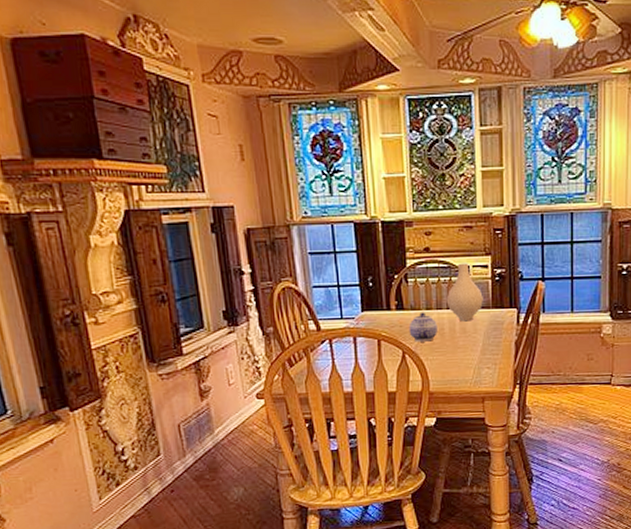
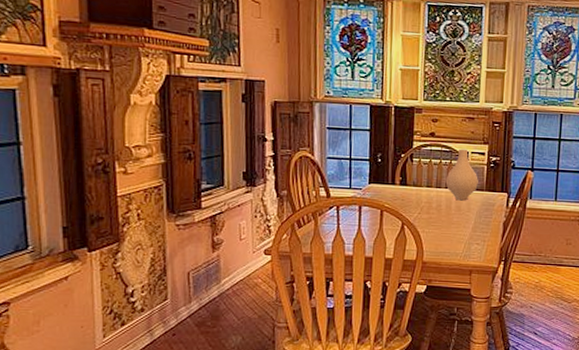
teapot: present [408,312,437,342] -> none [409,189,435,216]

